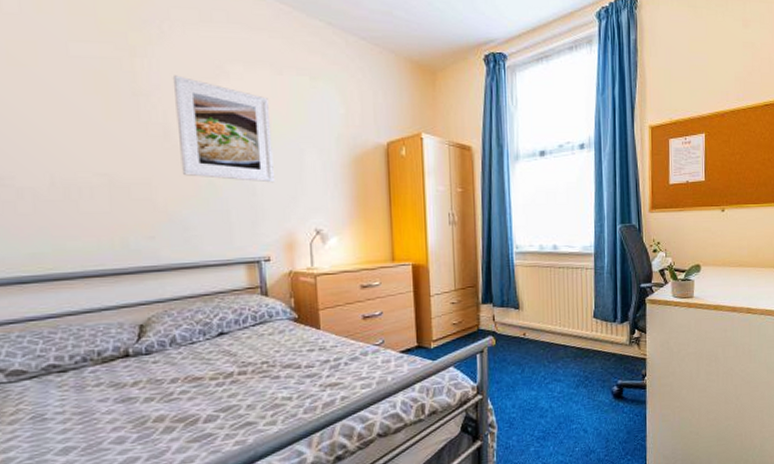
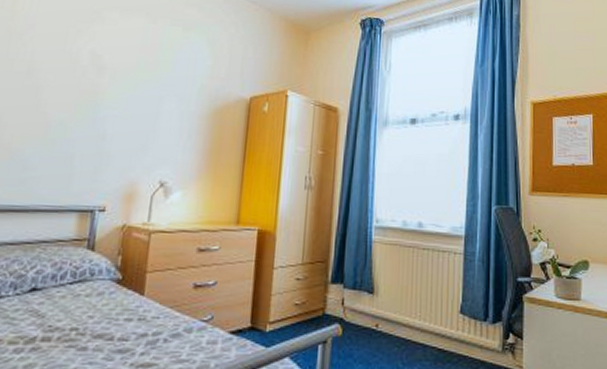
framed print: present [172,75,274,183] -> none [35,17,138,129]

